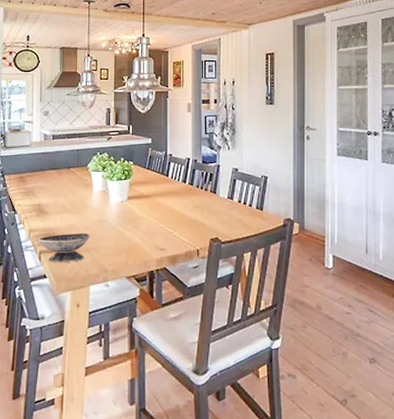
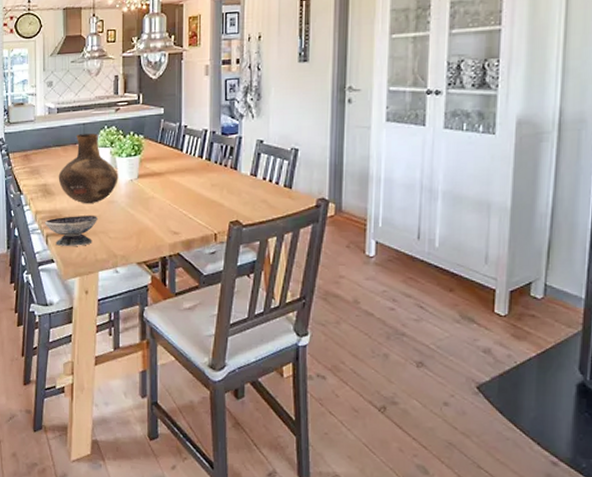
vase: none [52,159,110,223] -> present [58,134,119,204]

